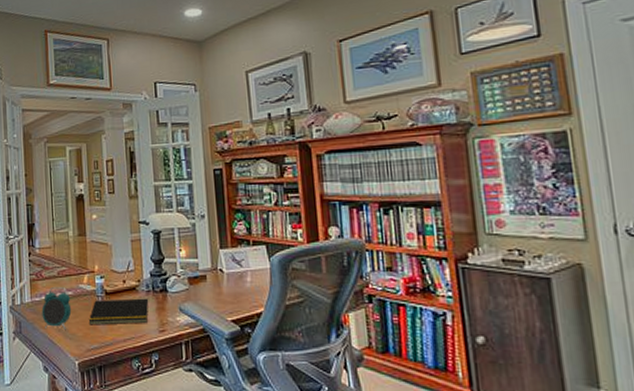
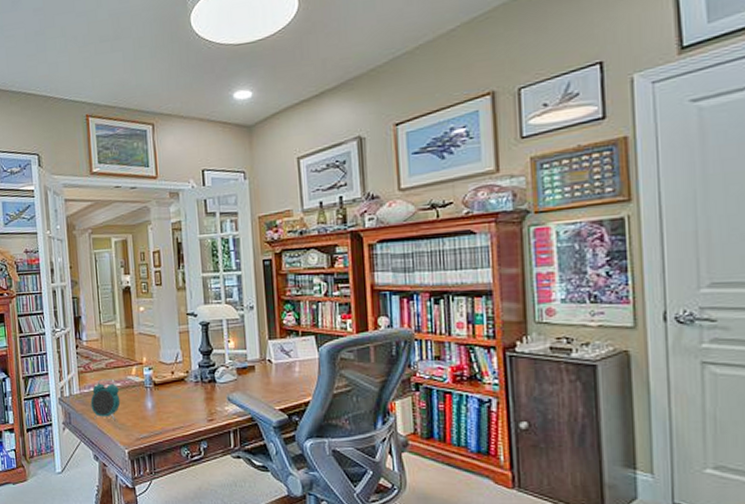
notepad: present [88,298,149,325] -> none [137,388,198,416]

